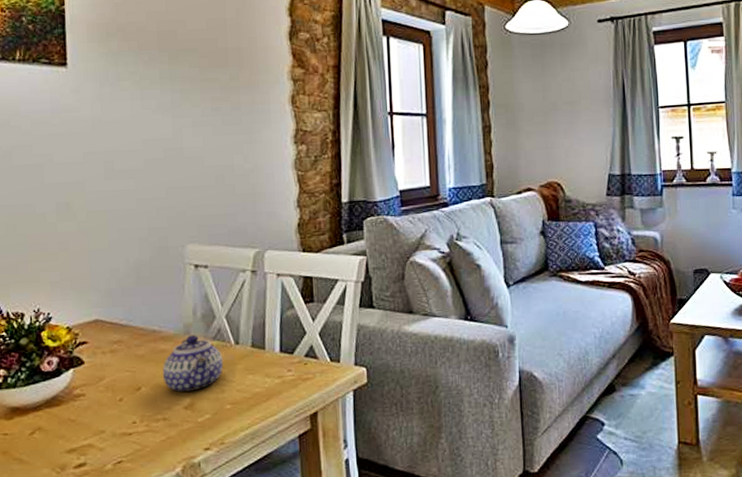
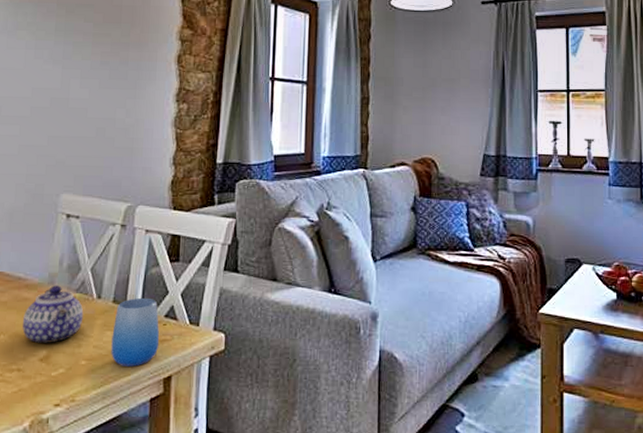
cup: none [254,339,303,407] -> present [111,297,160,367]

